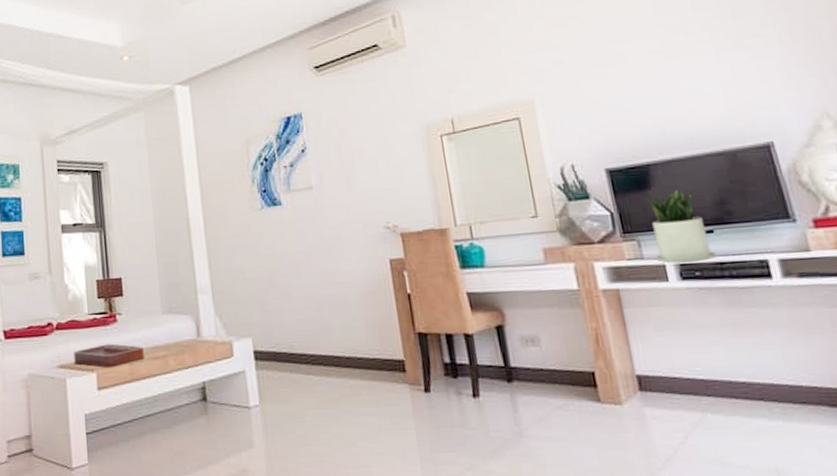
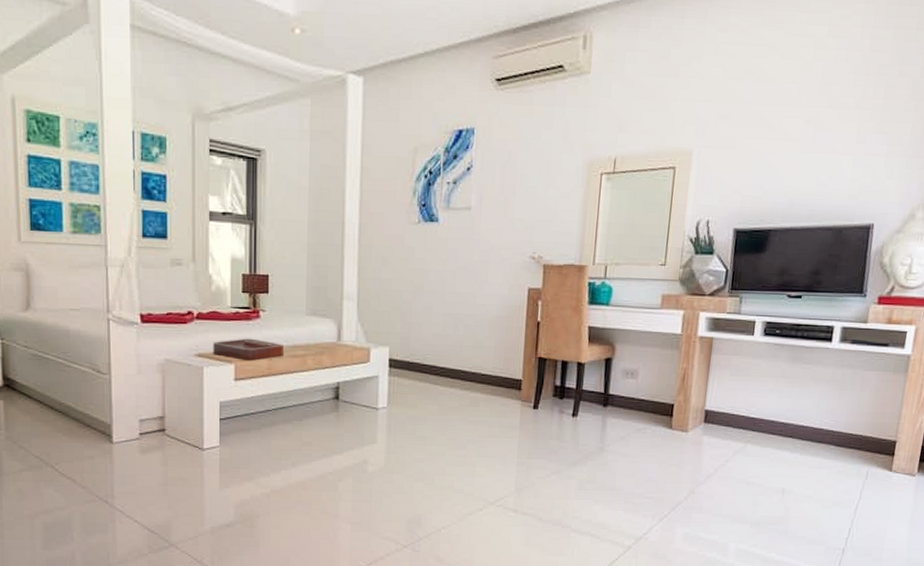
planter: present [645,189,717,263] -> none [749,256,798,322]

